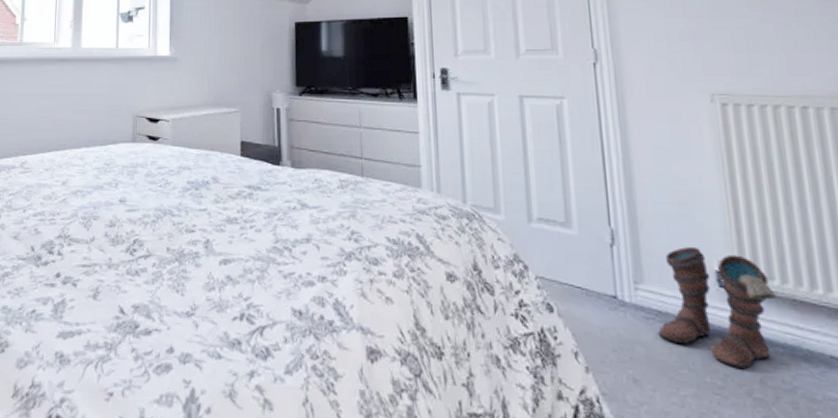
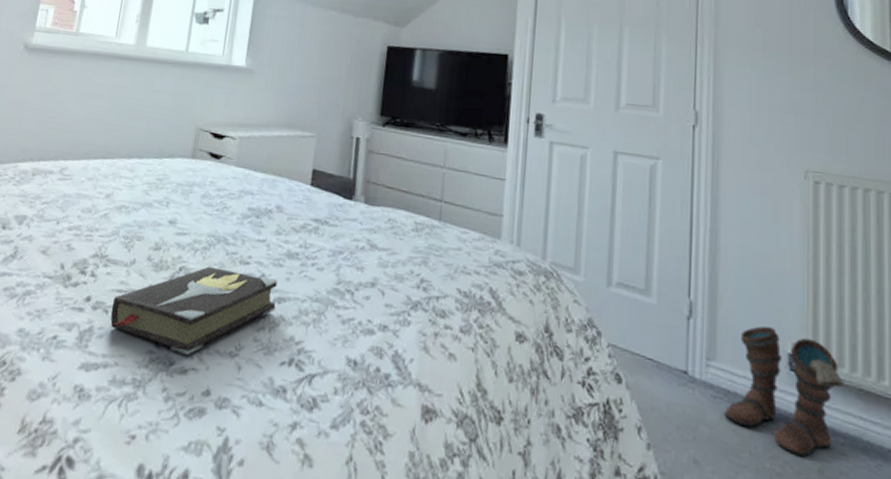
hardback book: none [78,237,223,318] -> present [110,266,278,355]

